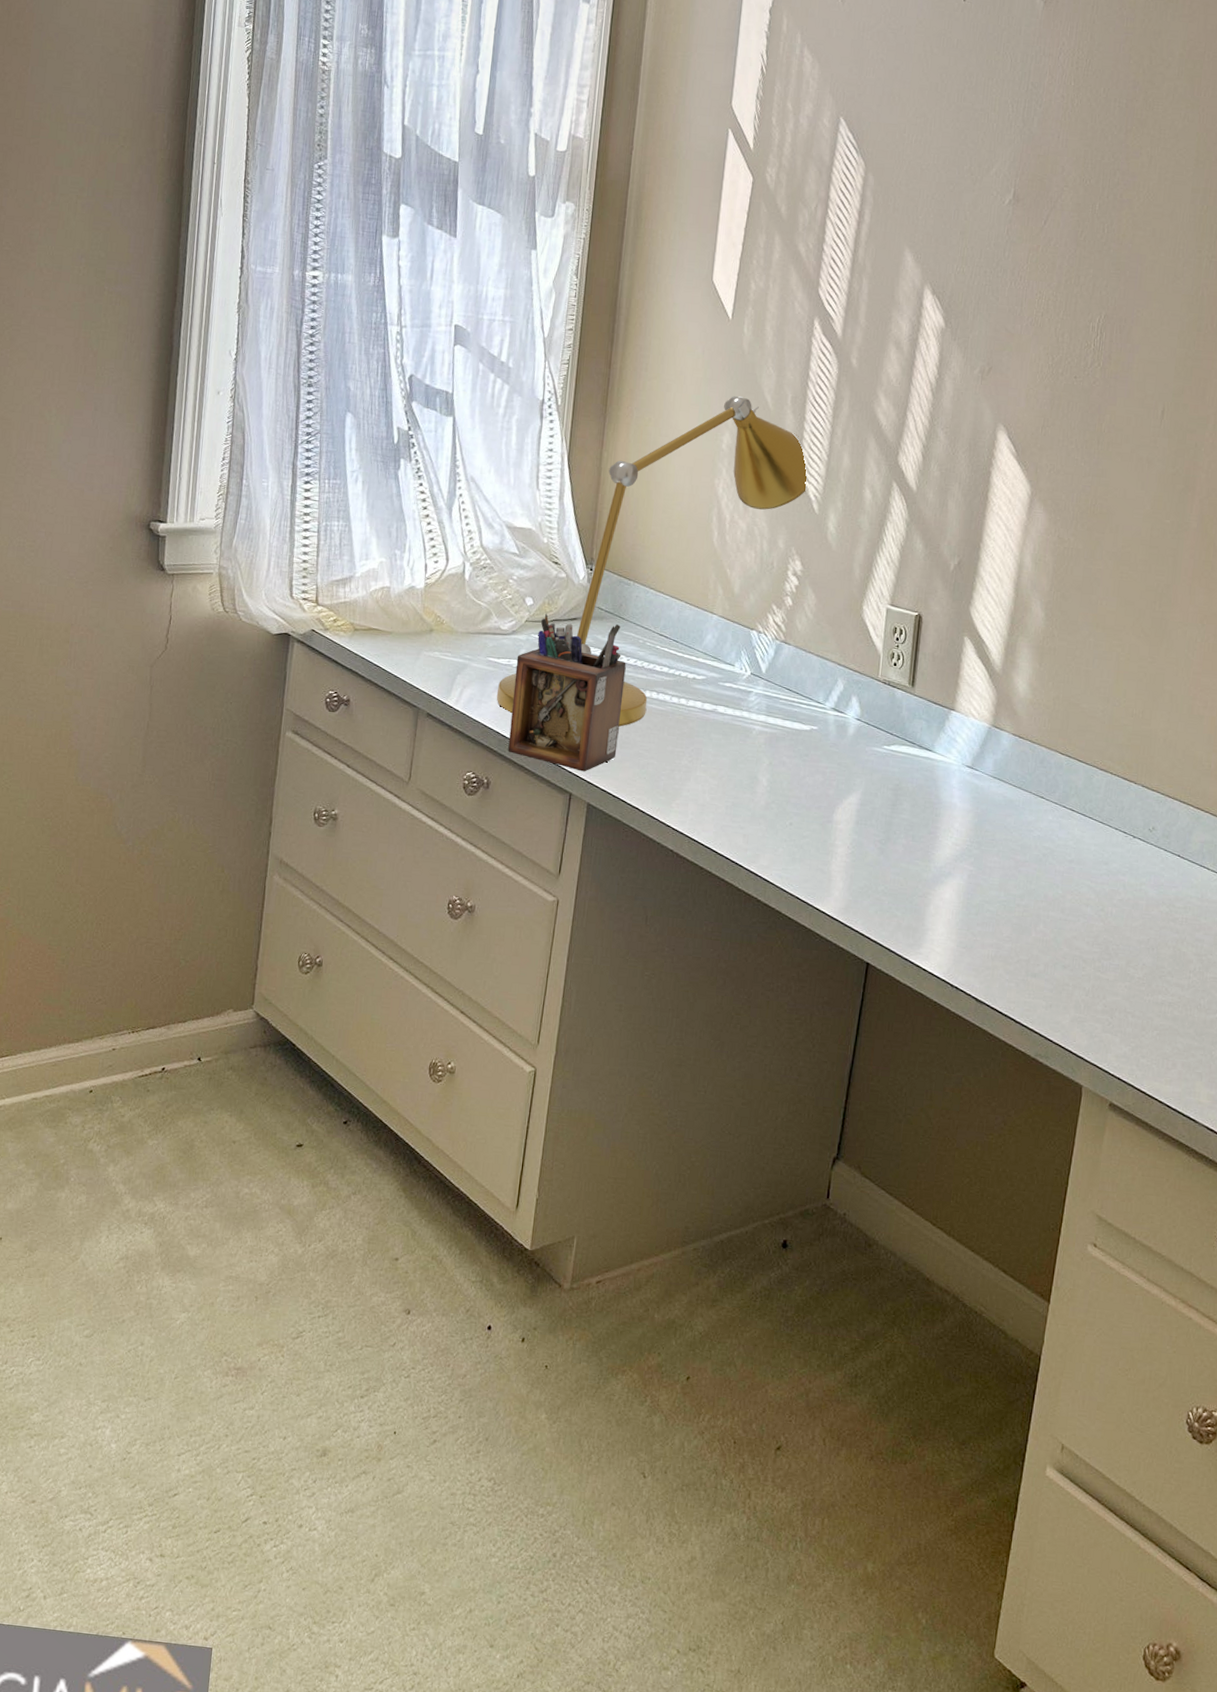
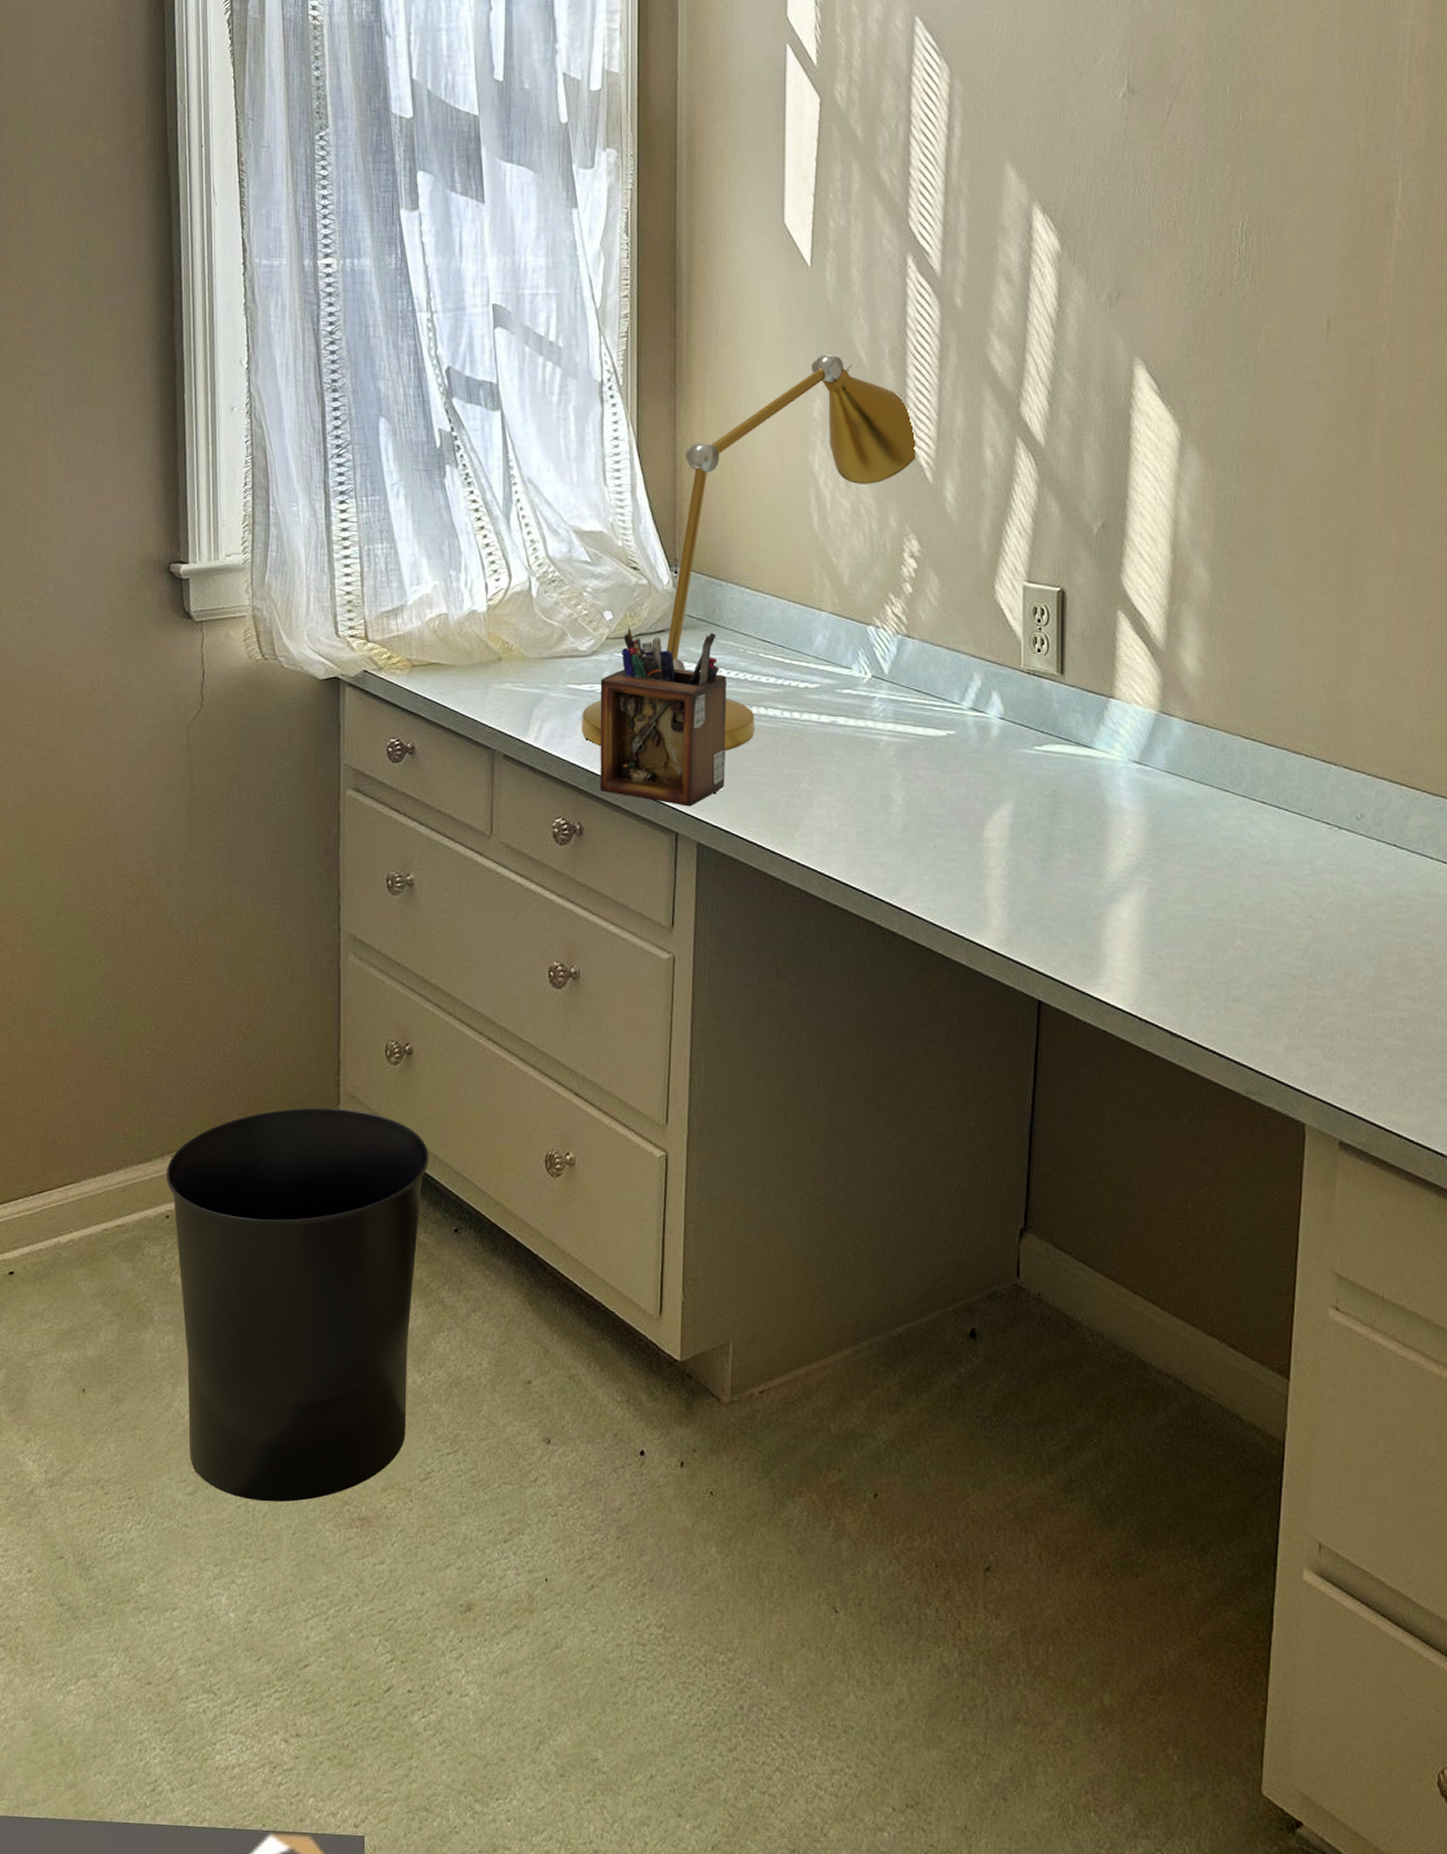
waste bin: none [89,1005,328,1350] -> present [166,1107,429,1502]

